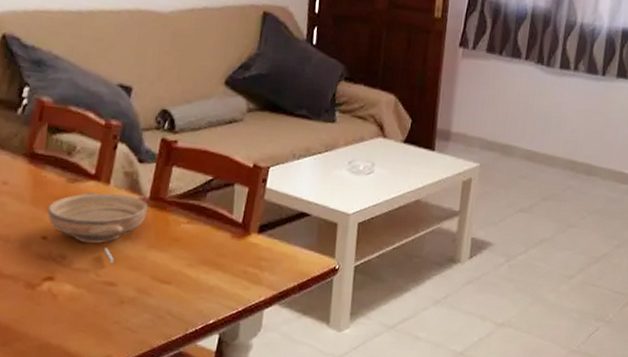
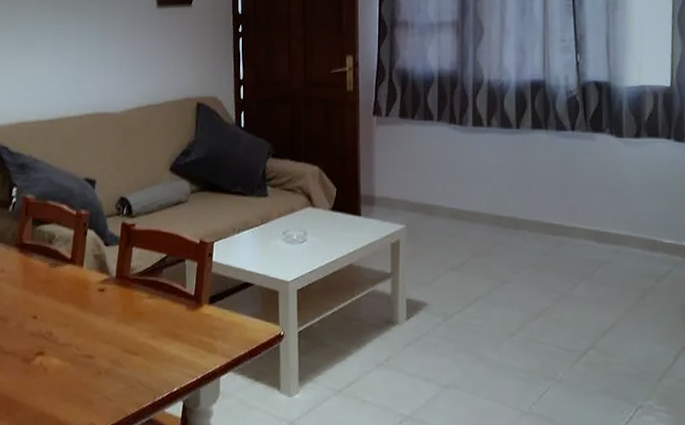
bowl: present [47,191,148,263] -> none [36,274,115,337]

